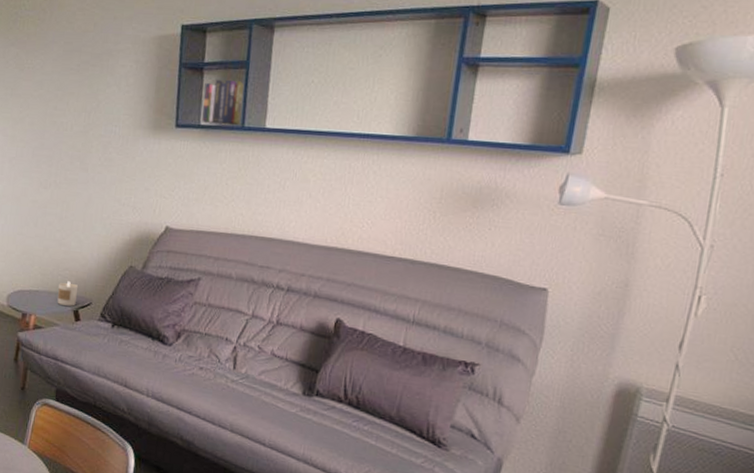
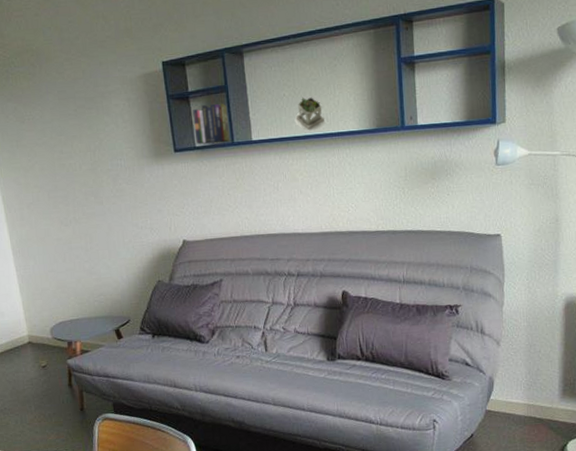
candle: present [57,281,79,306] -> none [97,305,116,327]
succulent plant: none [319,88,356,128] -> present [294,97,326,131]

